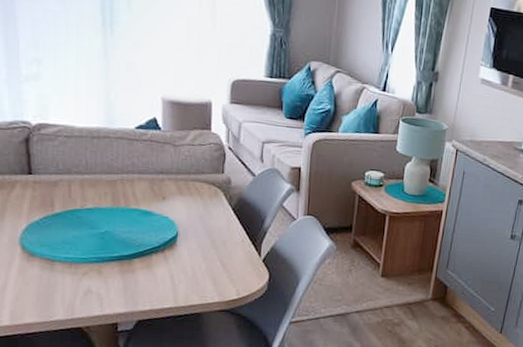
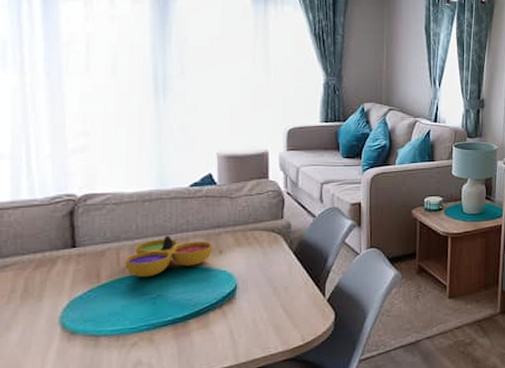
decorative bowl: none [76,175,156,213] -> present [125,236,213,278]

